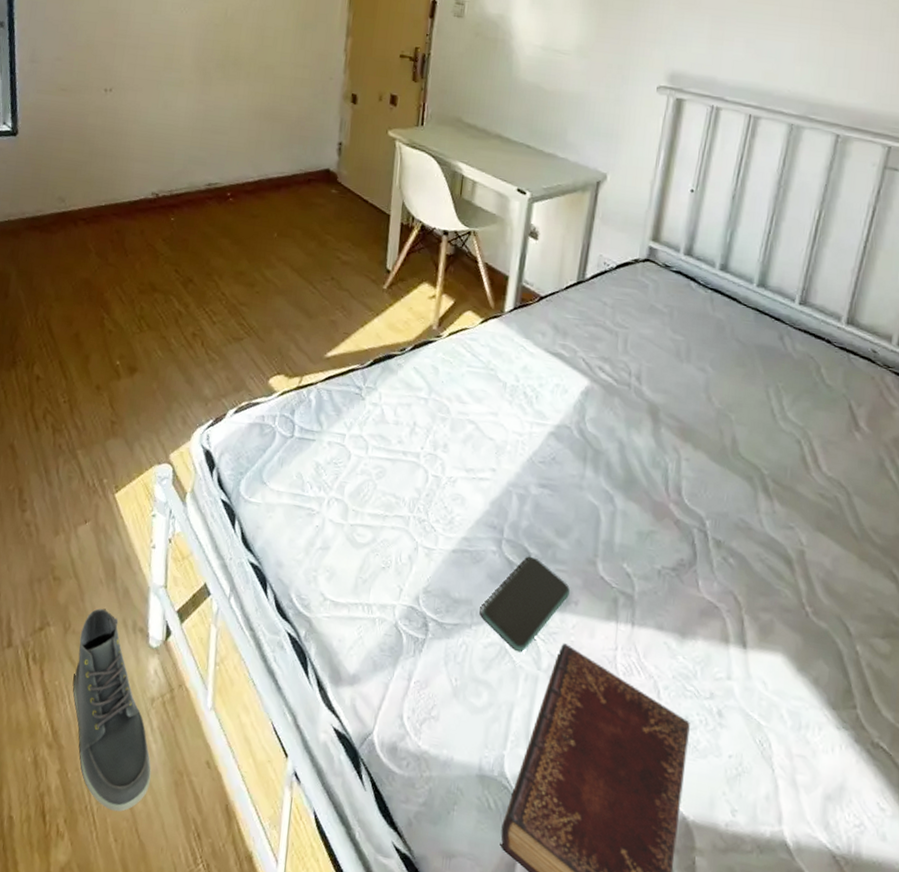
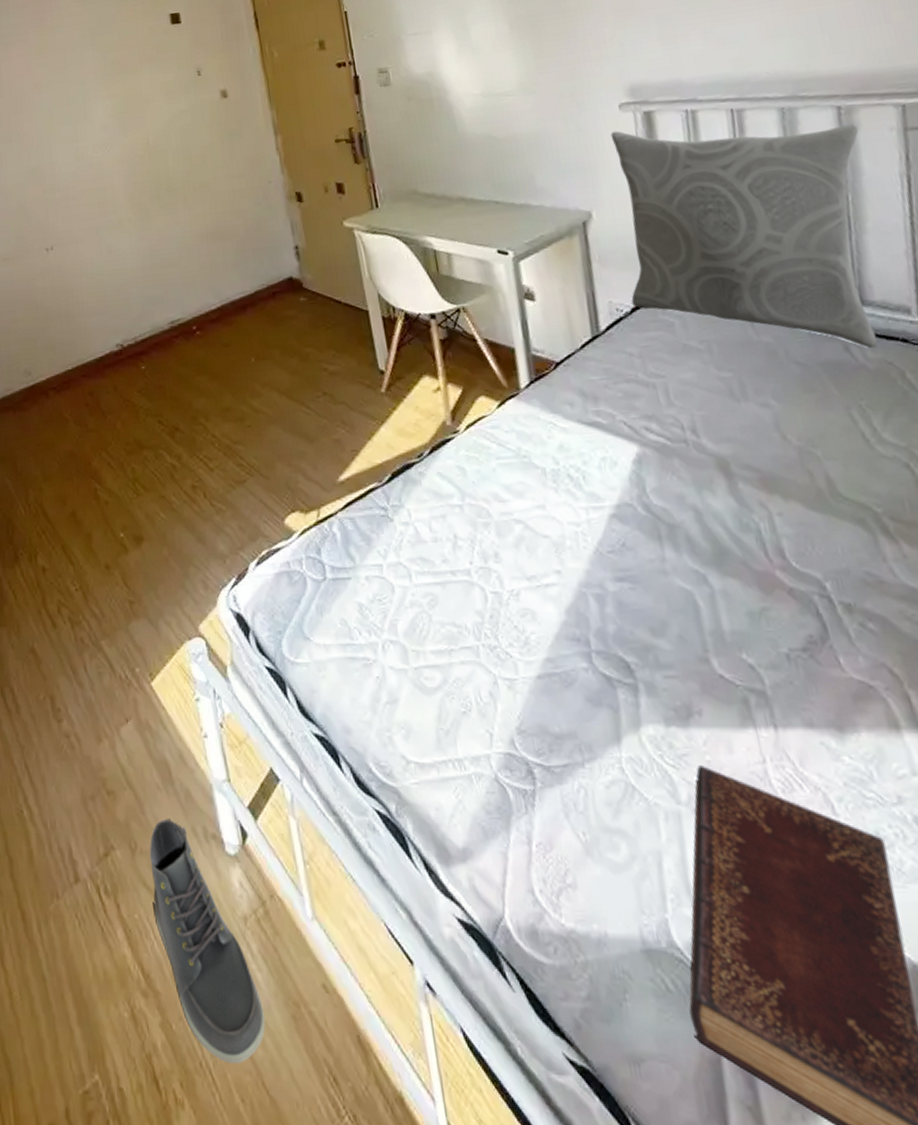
smartphone: present [482,557,571,653] -> none [591,666,689,786]
pillow: none [618,108,848,343] -> present [610,123,878,349]

